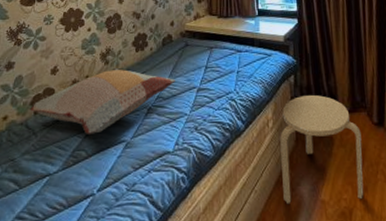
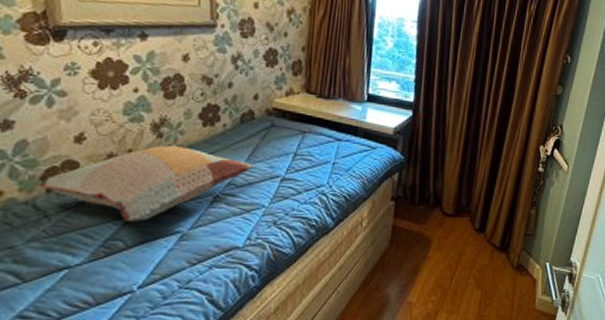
stool: present [280,95,364,205] -> none [368,196,461,306]

